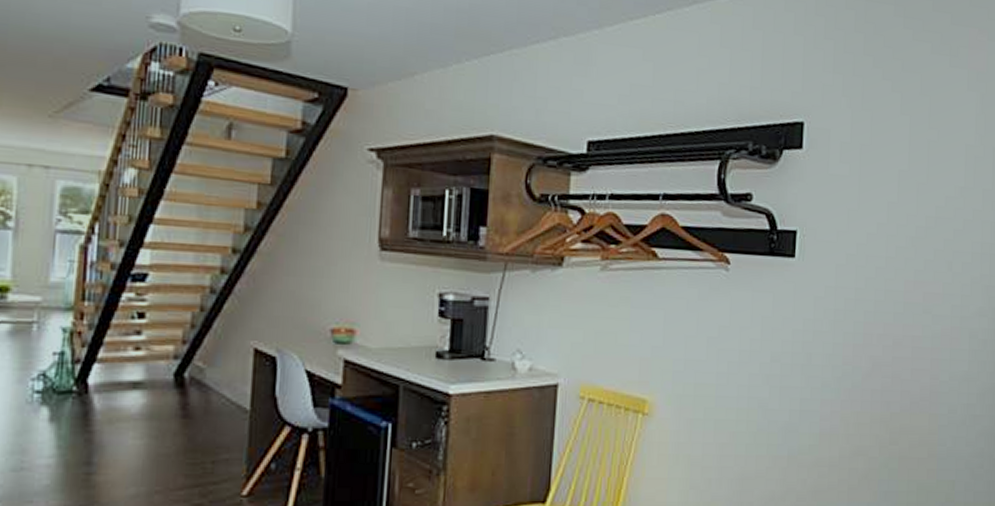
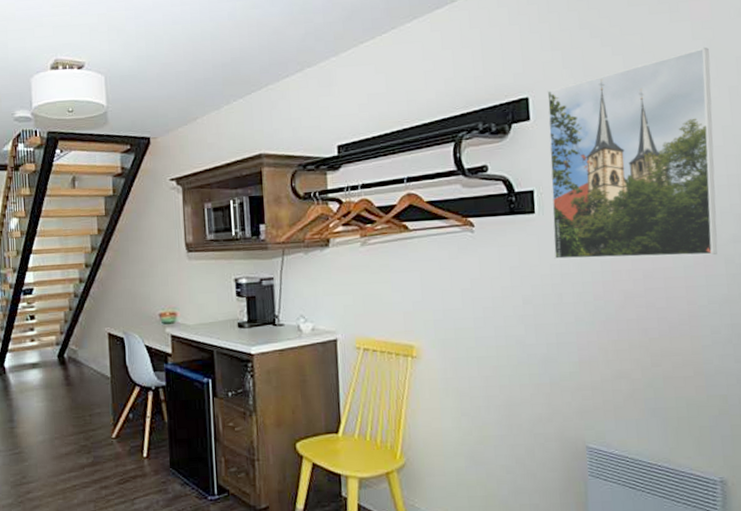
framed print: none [808,100,981,328] -> present [547,47,718,260]

